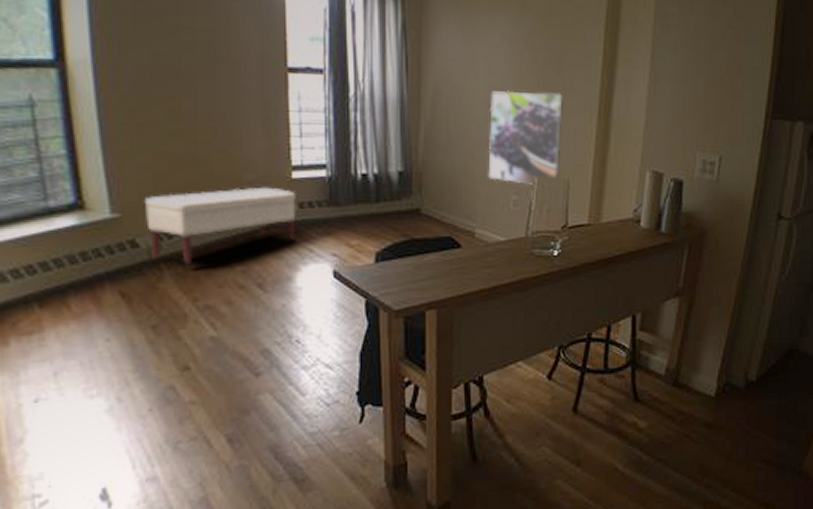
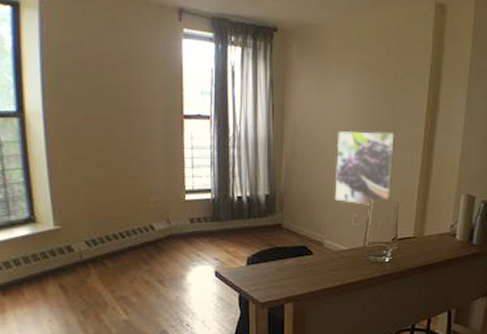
bench: present [145,186,296,265] -> none [79,206,188,265]

